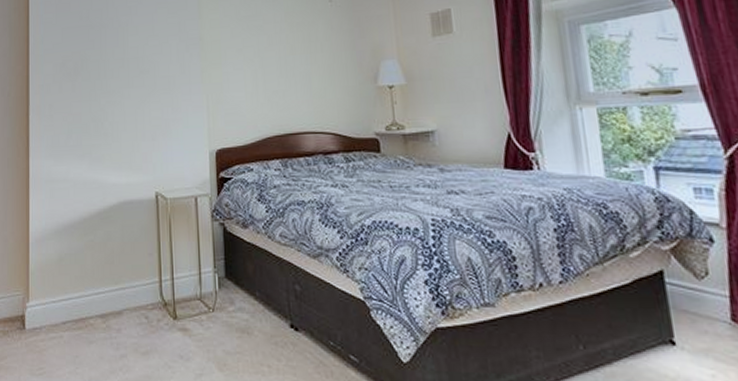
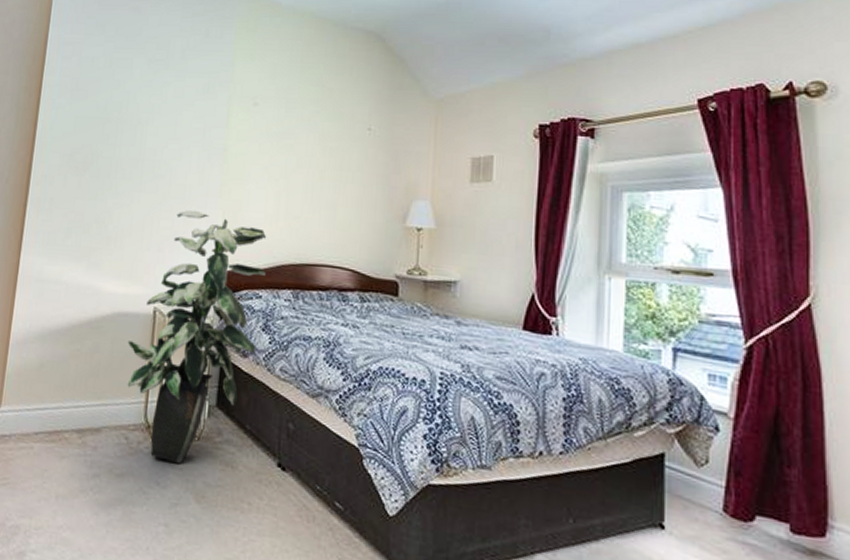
indoor plant: none [135,97,255,336] -> present [127,210,267,465]

